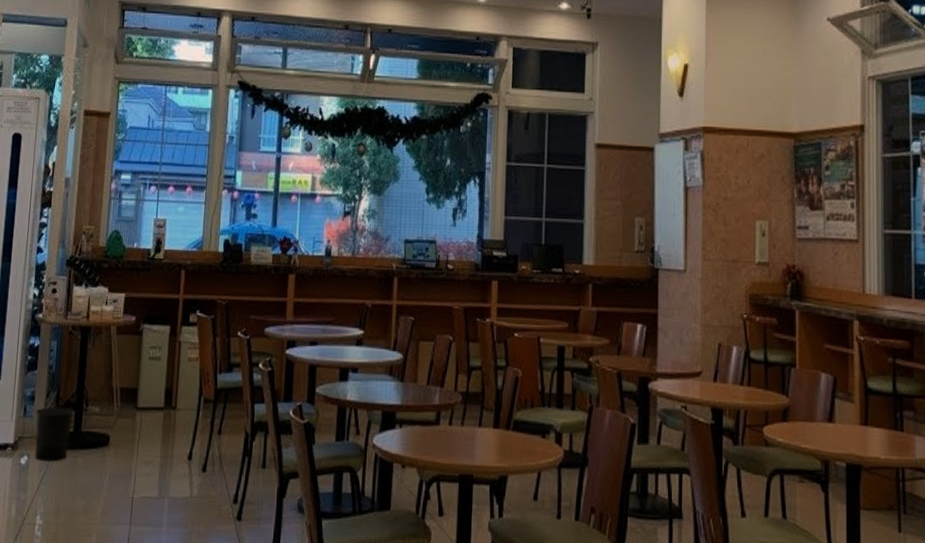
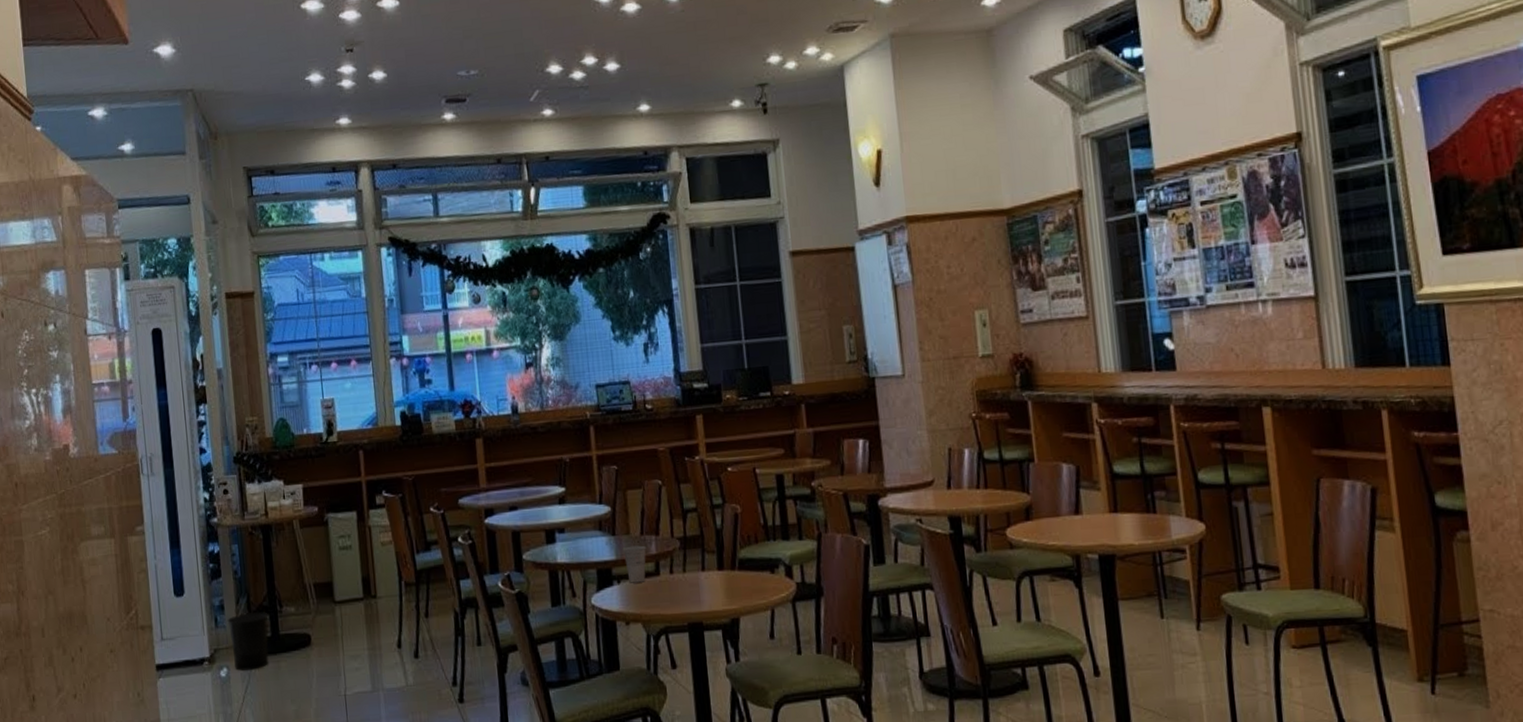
cup: none [408,393,431,430] -> present [622,545,647,583]

